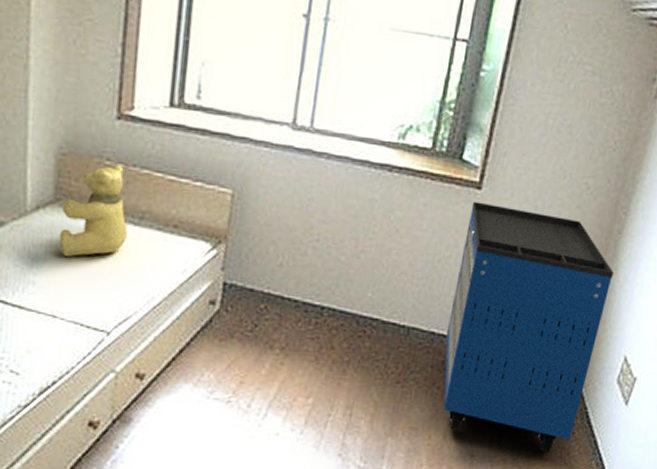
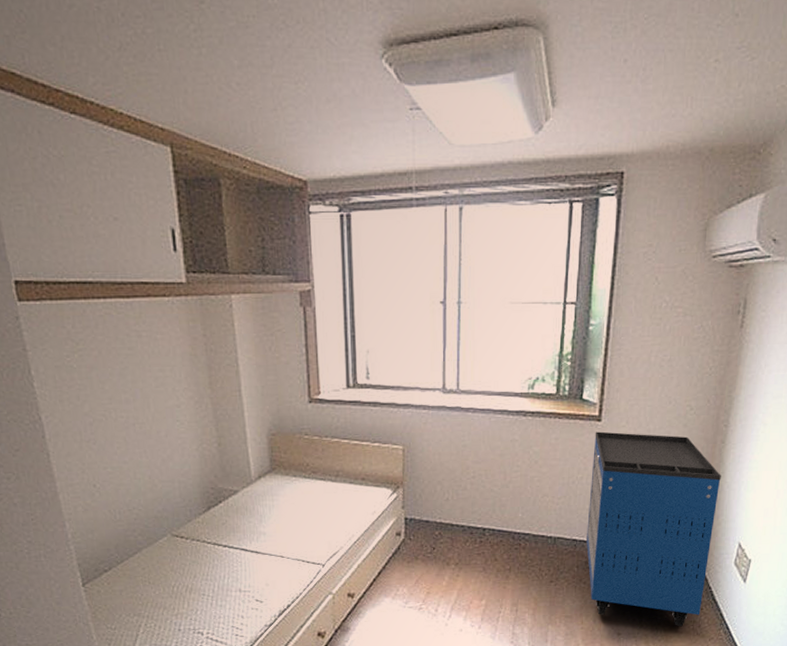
teddy bear: present [59,165,127,258] -> none [278,438,328,512]

